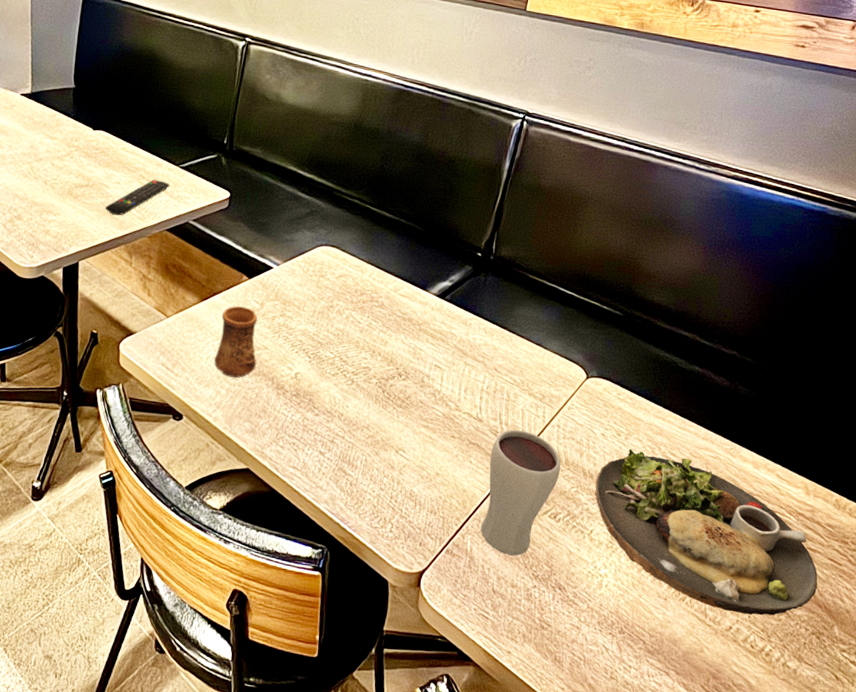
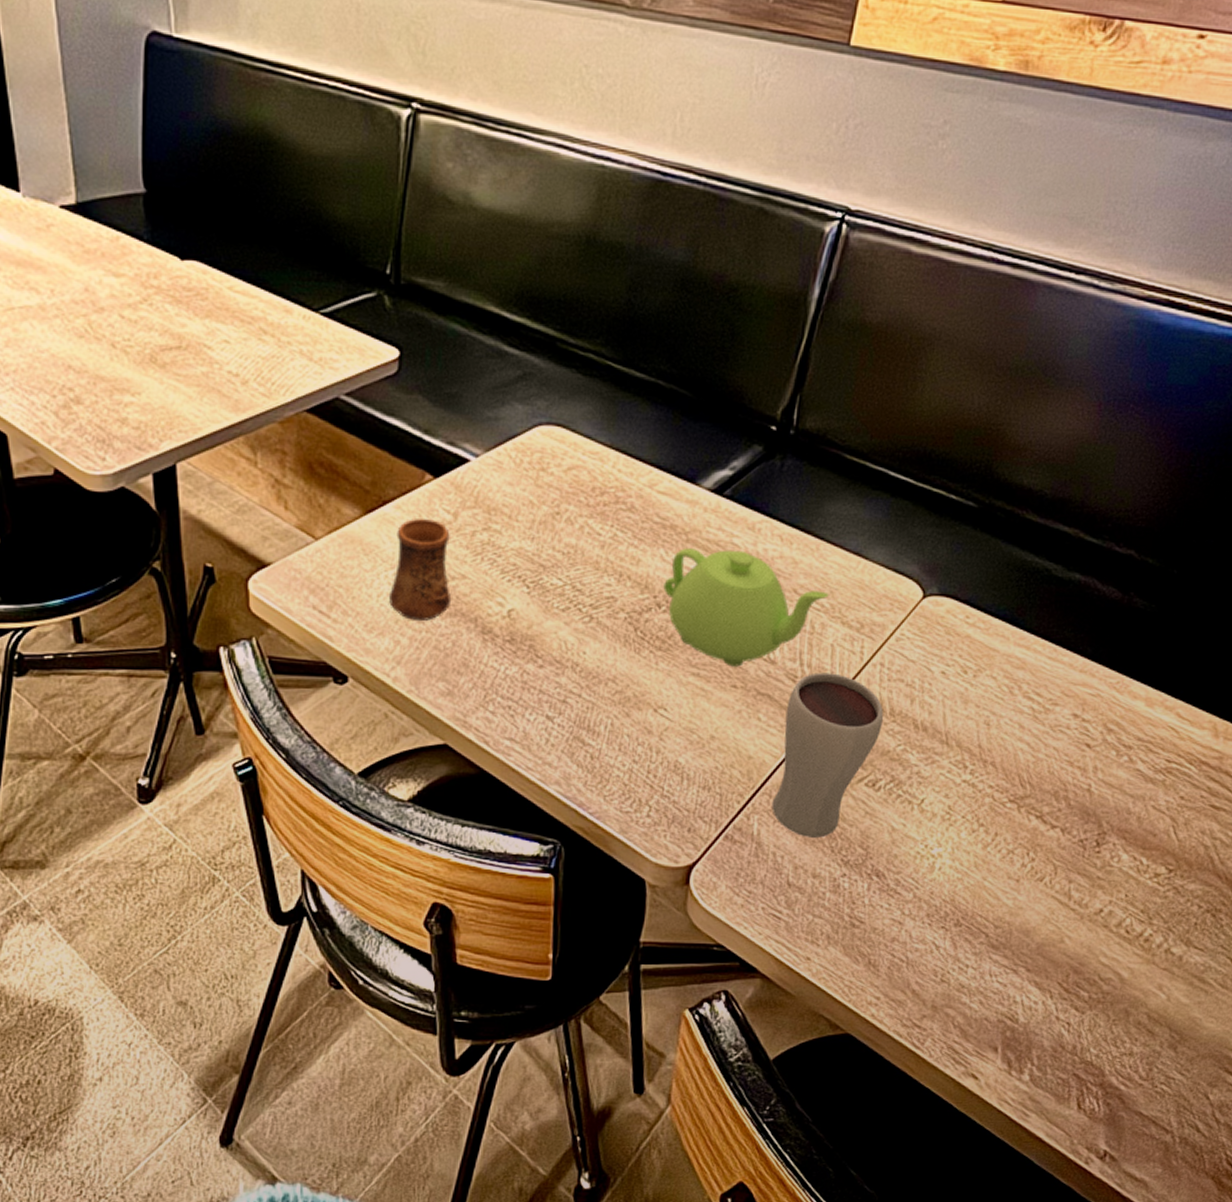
remote control: present [105,179,170,216] -> none [210,334,307,392]
teapot: none [403,335,520,423] -> present [663,548,829,667]
dinner plate: present [595,448,818,616] -> none [929,689,1220,893]

